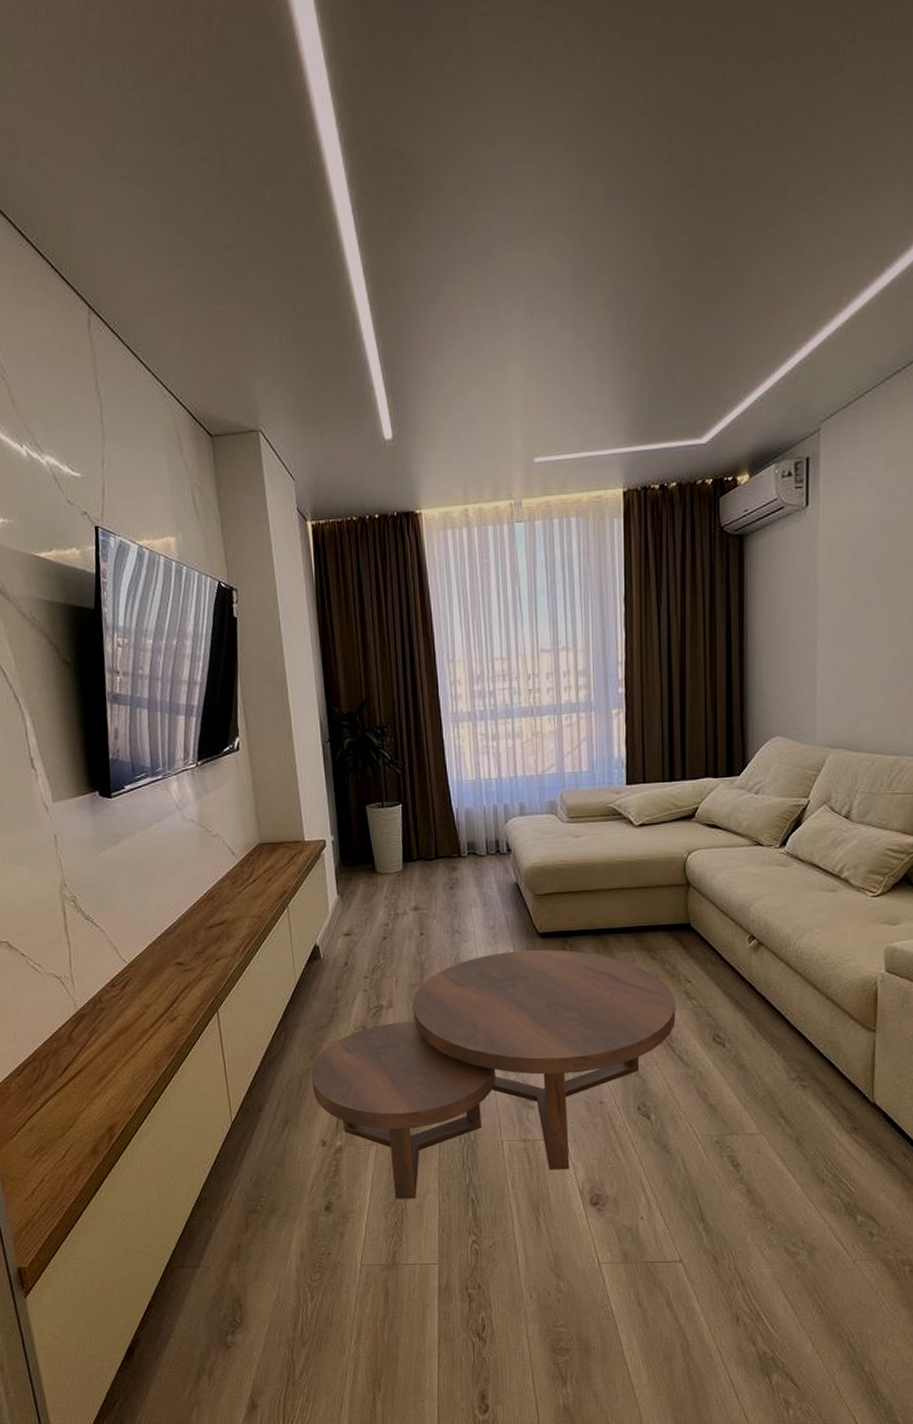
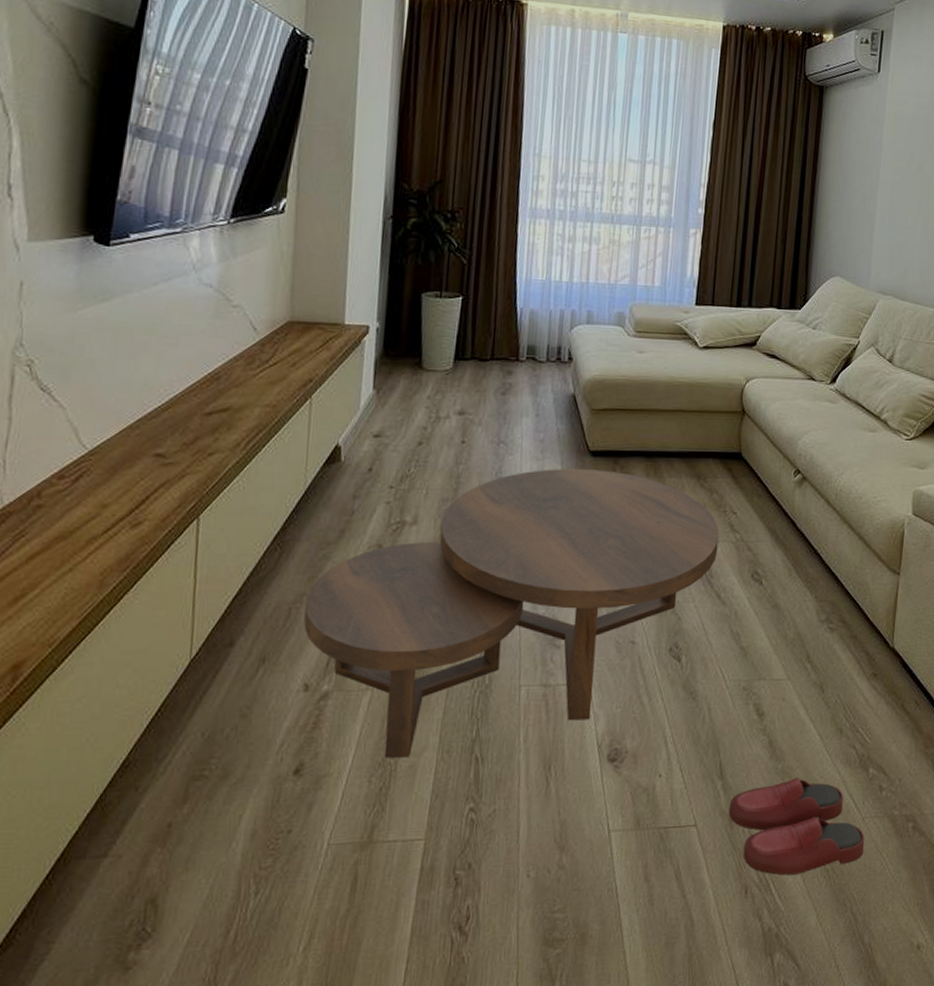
slippers: none [712,1223,858,1308] -> present [728,778,865,876]

